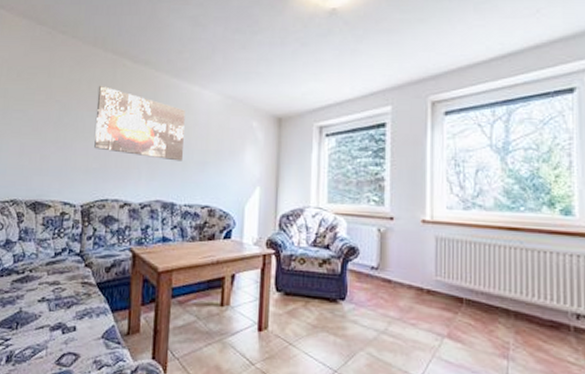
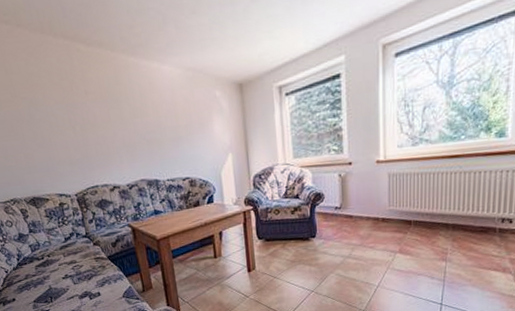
wall art: present [94,85,186,161] -> none [59,75,158,141]

